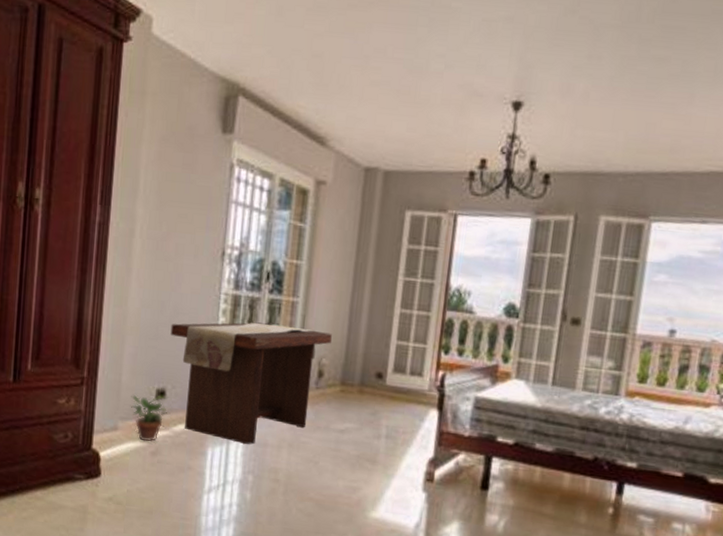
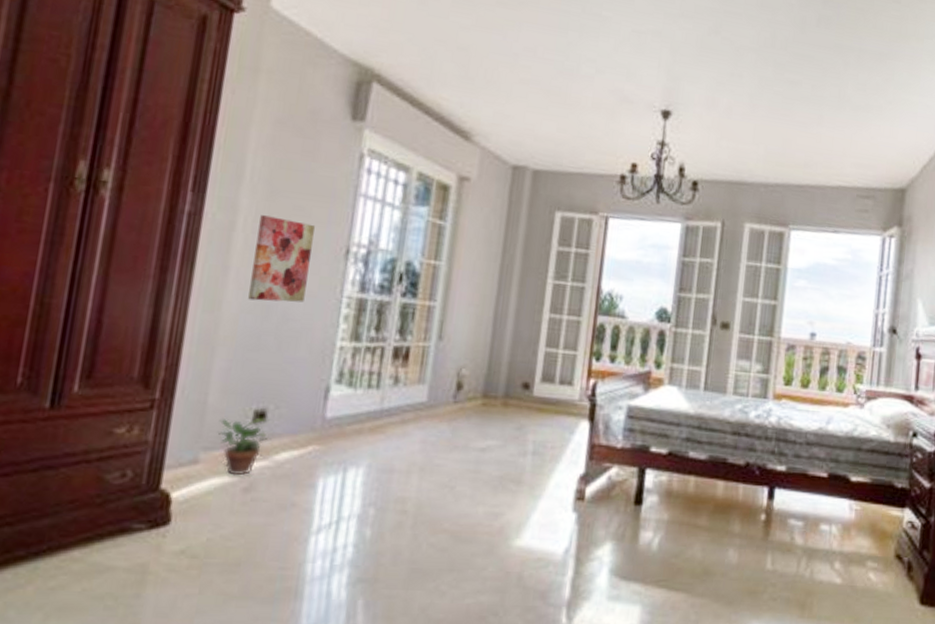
wall art: none [147,223,196,299] -> present [248,215,315,303]
bench: present [170,322,332,445] -> none [276,329,474,471]

